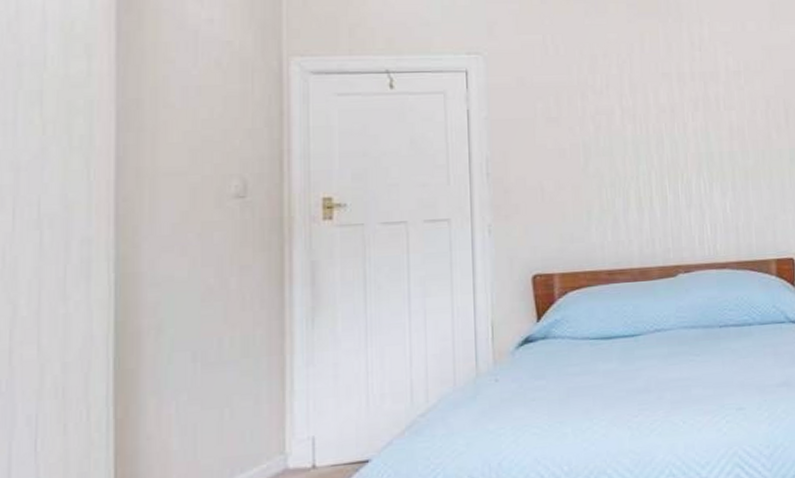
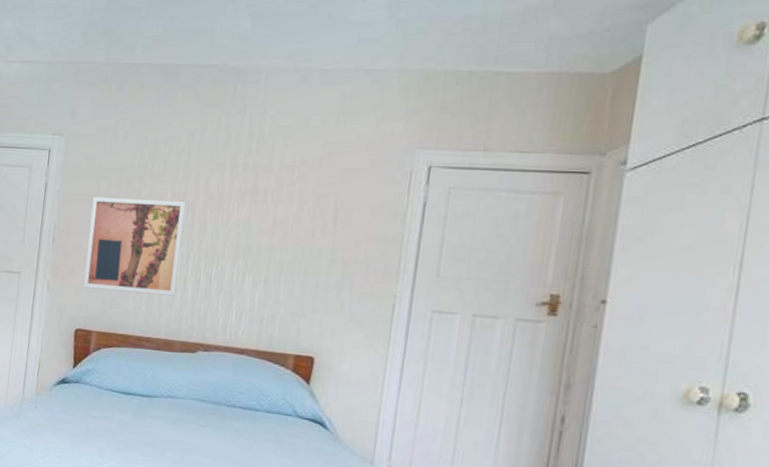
wall art: none [529,117,642,225] -> present [83,197,185,296]

